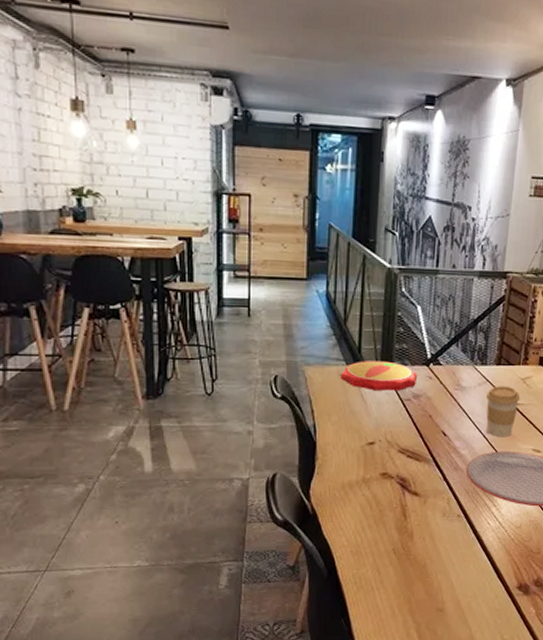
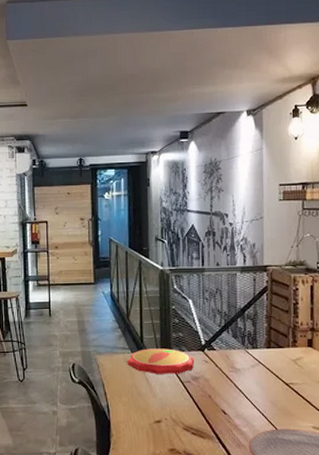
coffee cup: present [486,386,521,436] -> none [261,367,294,414]

